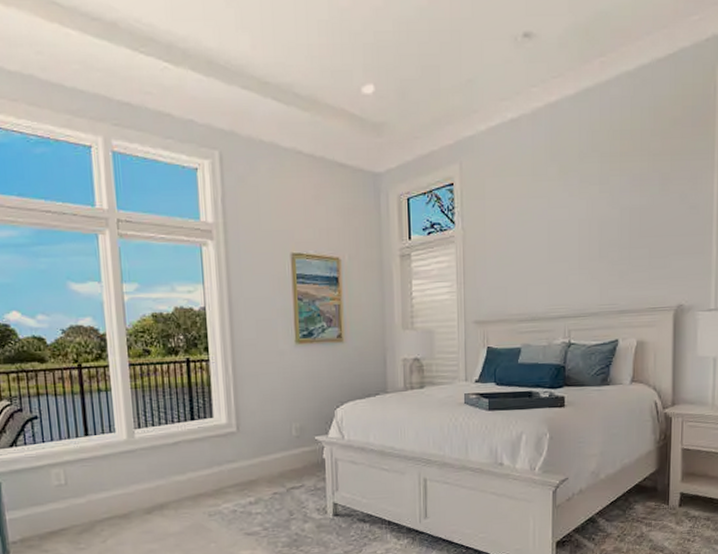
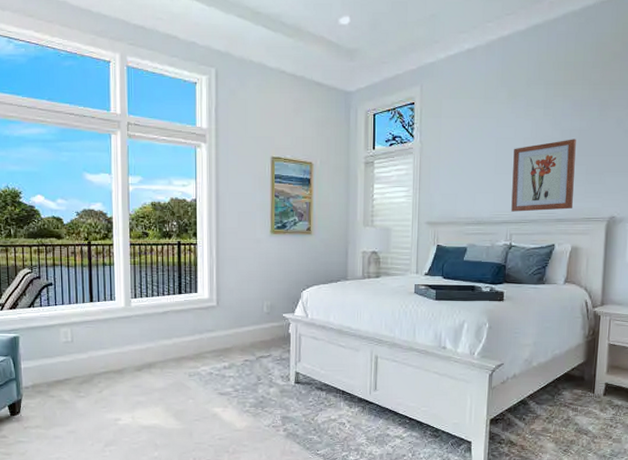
wall art: none [568,218,637,305] -> present [511,139,576,212]

